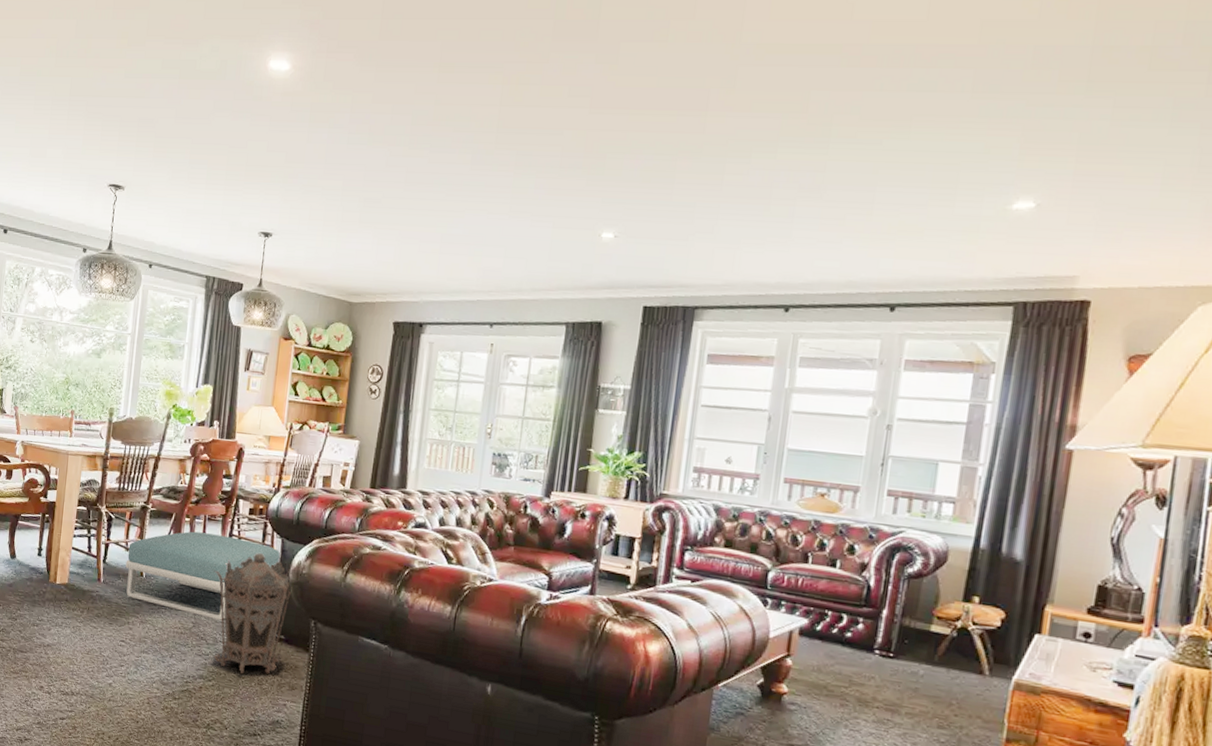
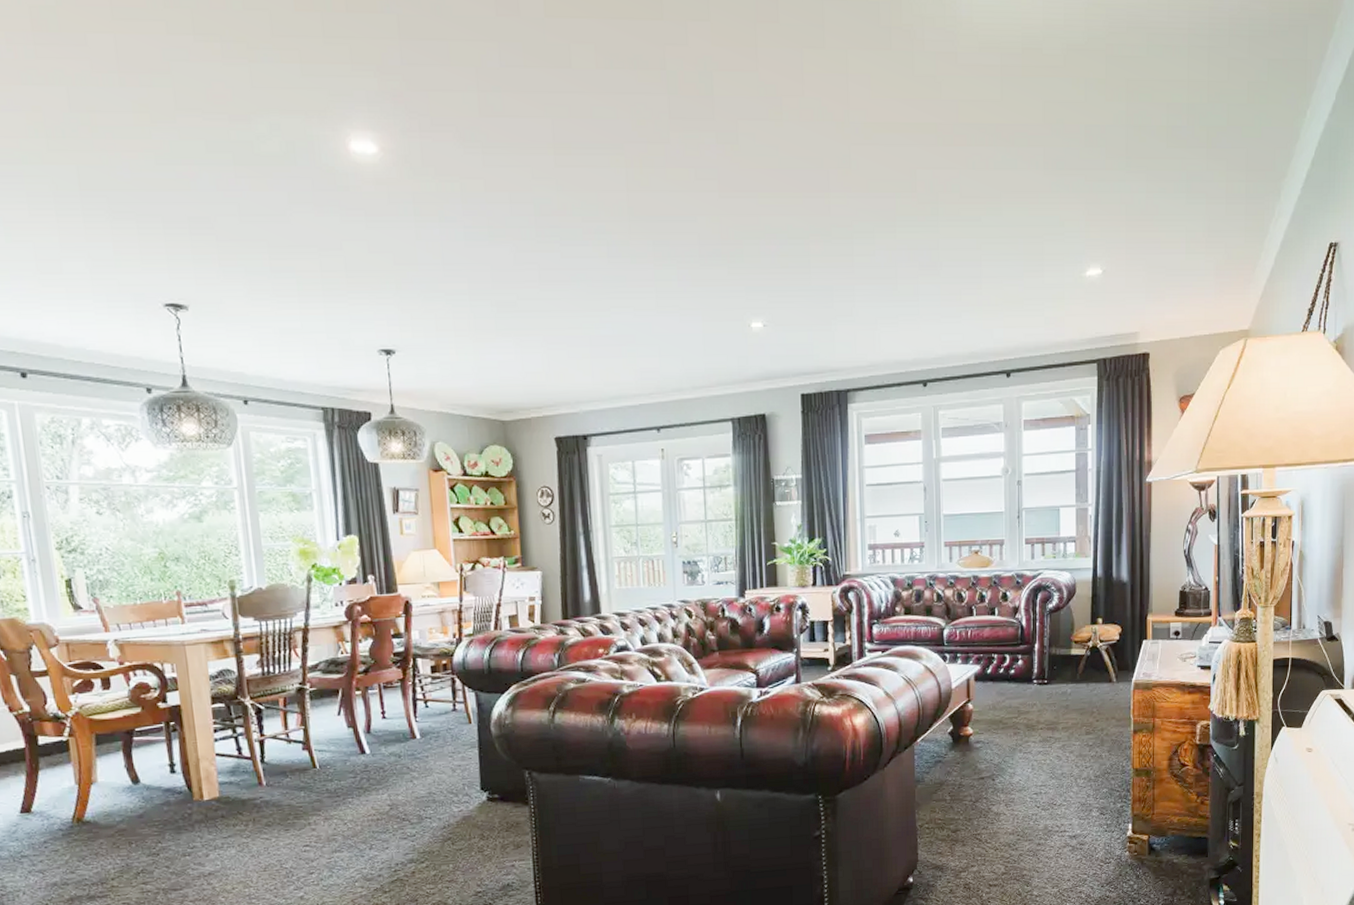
footstool: present [125,531,280,620] -> none [290,701,476,796]
lantern: present [214,553,292,675] -> none [403,712,501,847]

